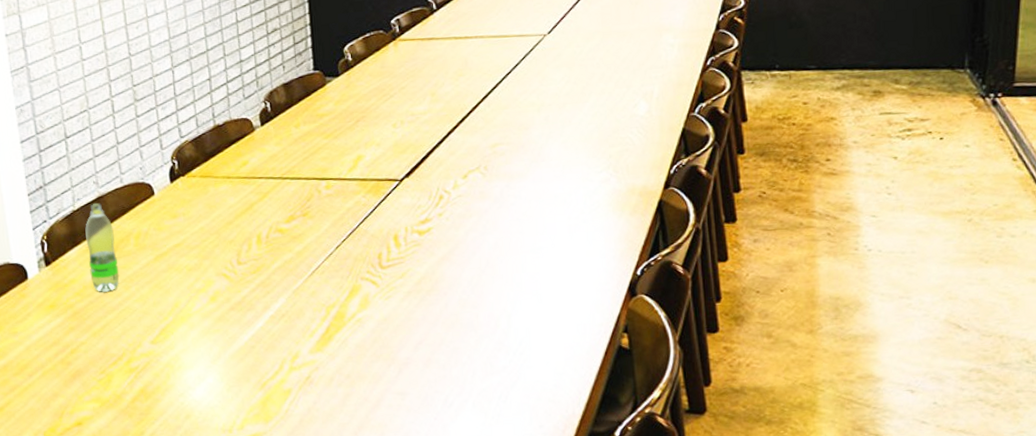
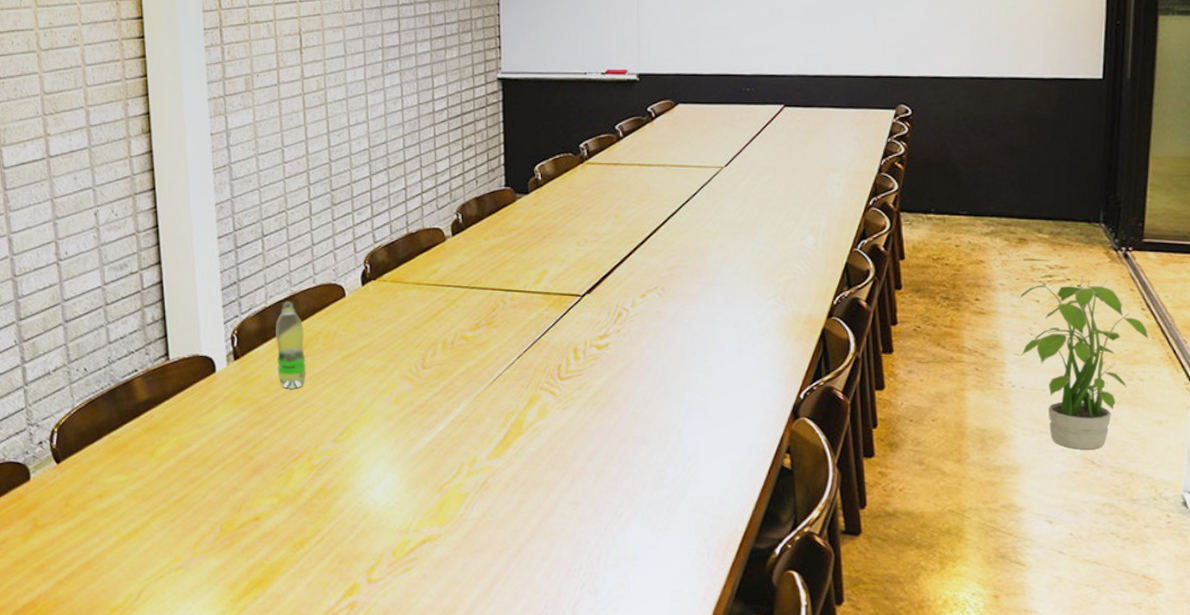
potted plant: none [875,128,1020,314] -> present [1019,276,1148,450]

